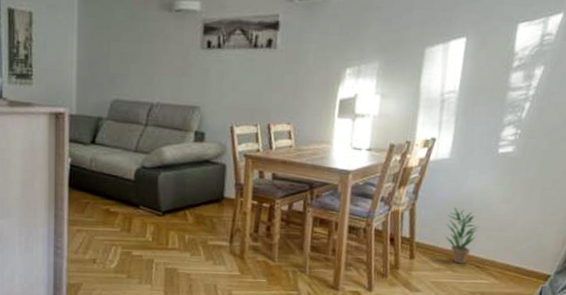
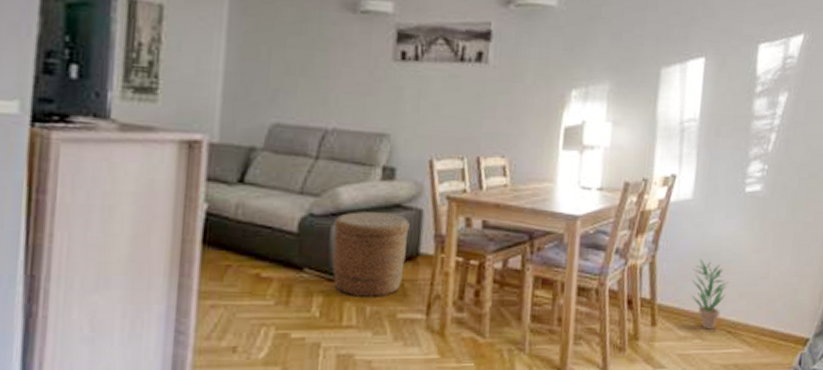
woven basket: none [160,165,216,229] -> present [332,211,410,299]

